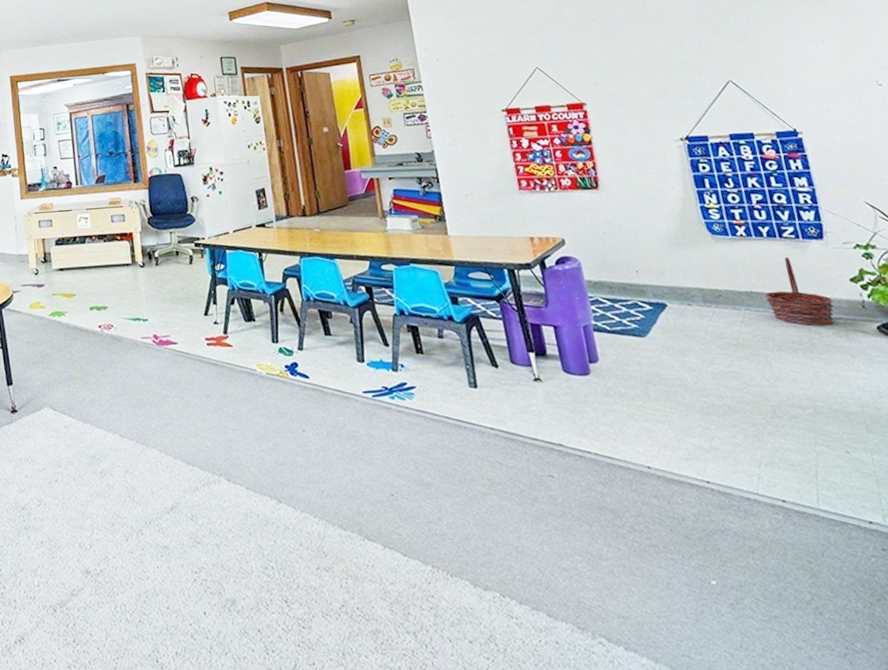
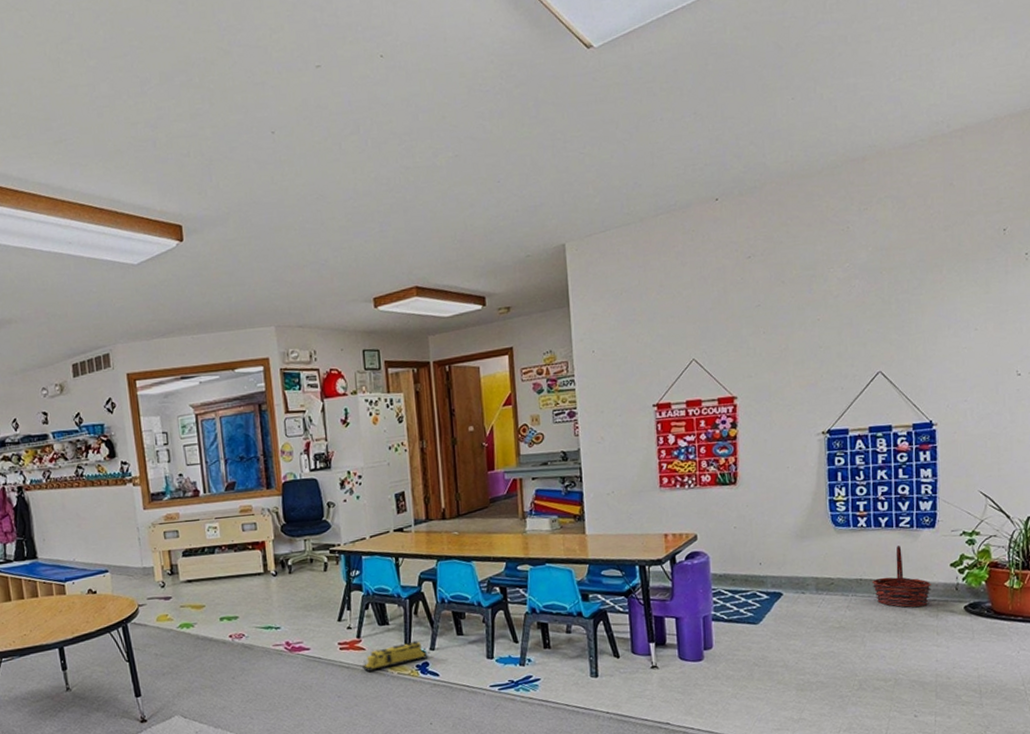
toy train: none [230,340,297,370] -> present [362,641,428,672]

